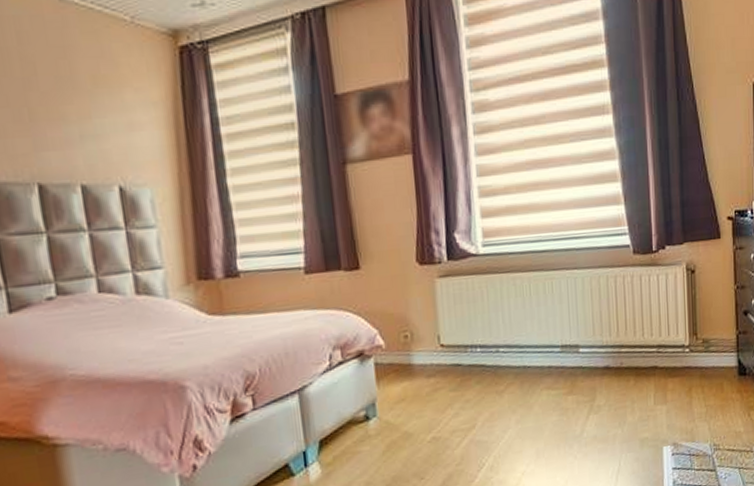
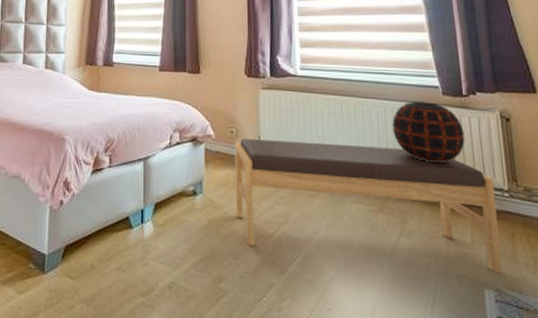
bench: none [409,321,679,462] -> present [234,139,502,274]
decorative vase: none [582,264,653,331] -> present [392,101,465,163]

